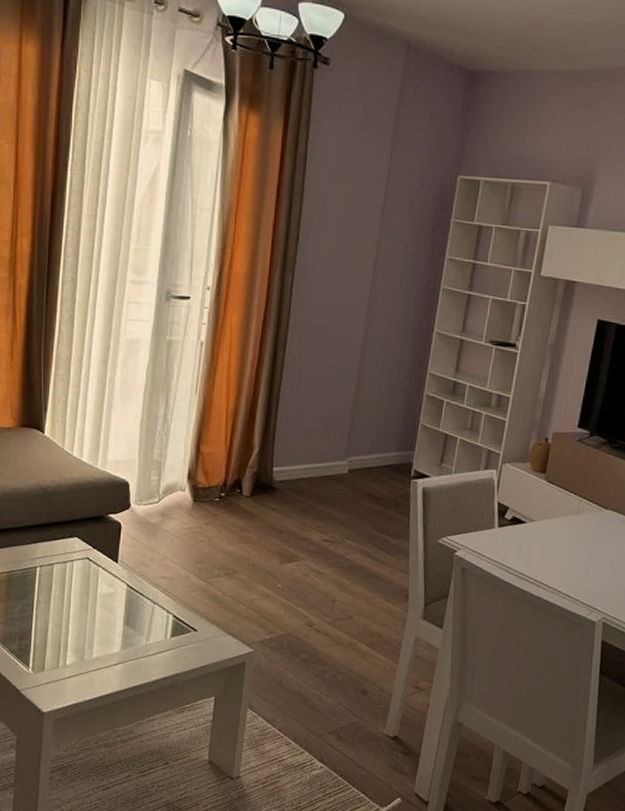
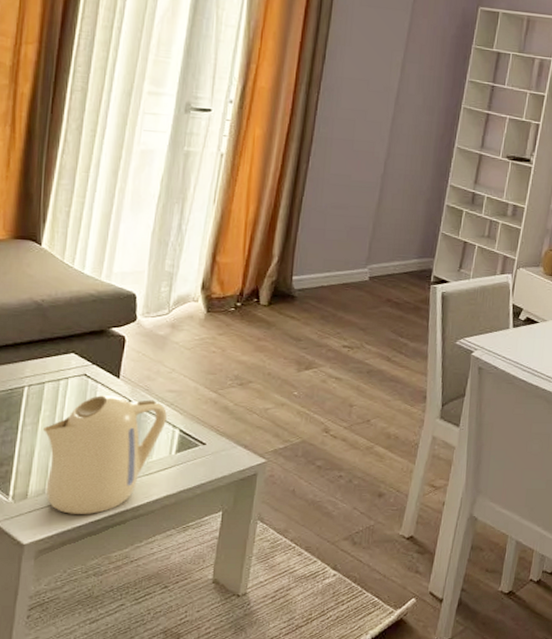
kettle: none [55,578,161,690] -> present [43,394,167,514]

